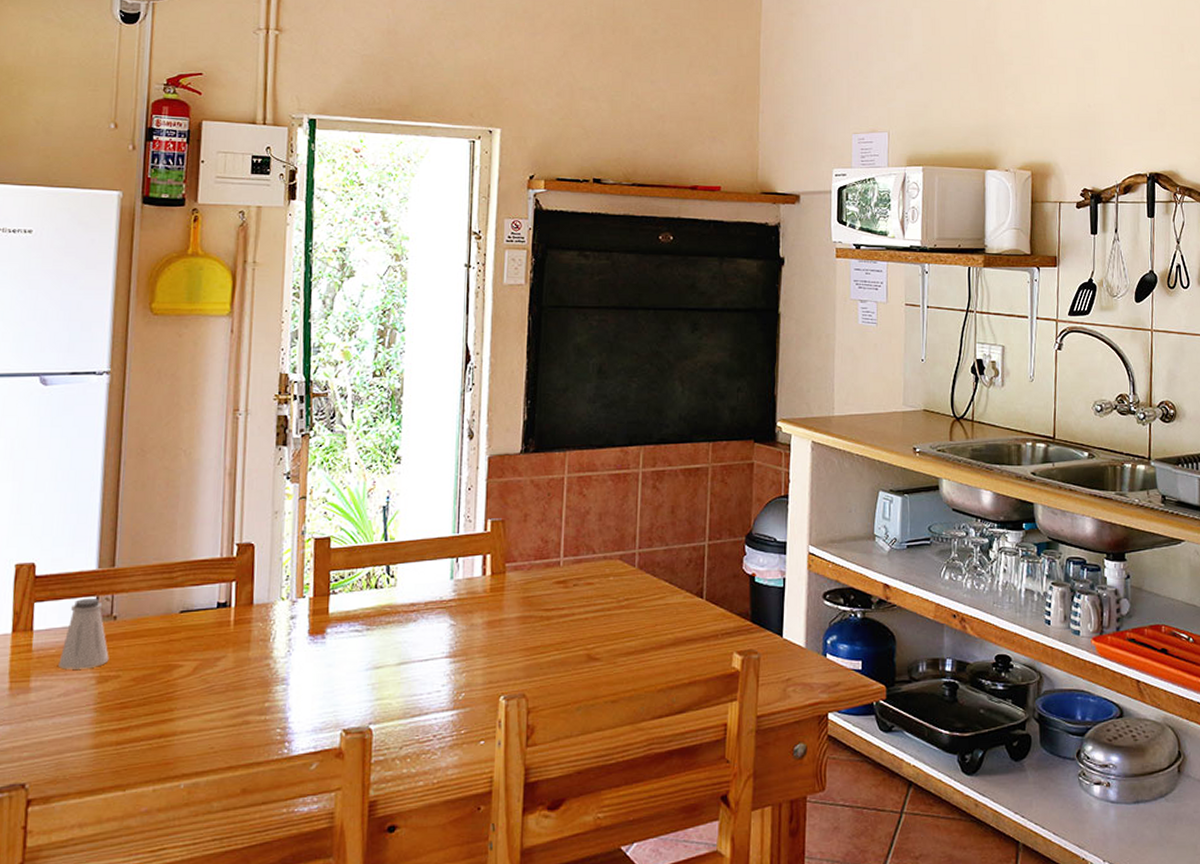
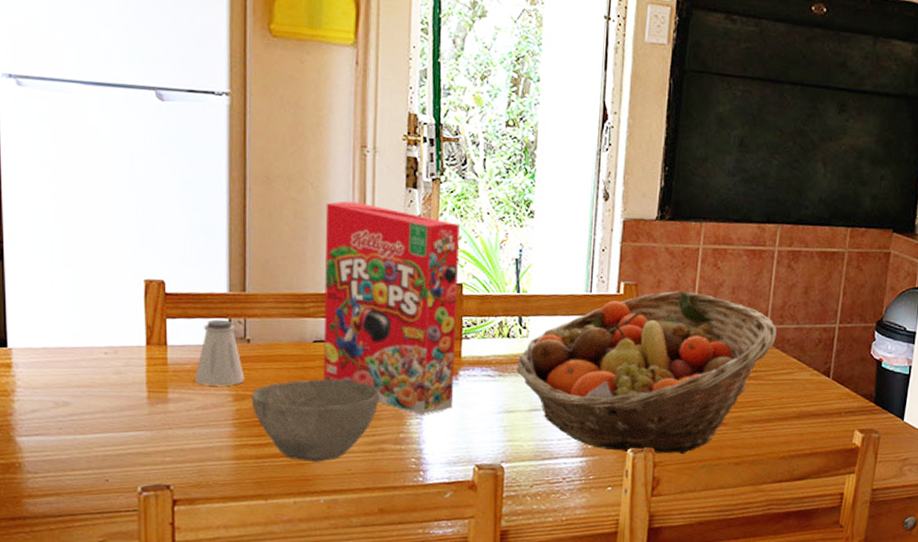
bowl: none [114,650,246,743] -> present [251,379,380,462]
cereal box: none [189,465,328,680] -> present [323,200,460,415]
fruit basket: none [385,522,646,700] -> present [517,291,777,454]

